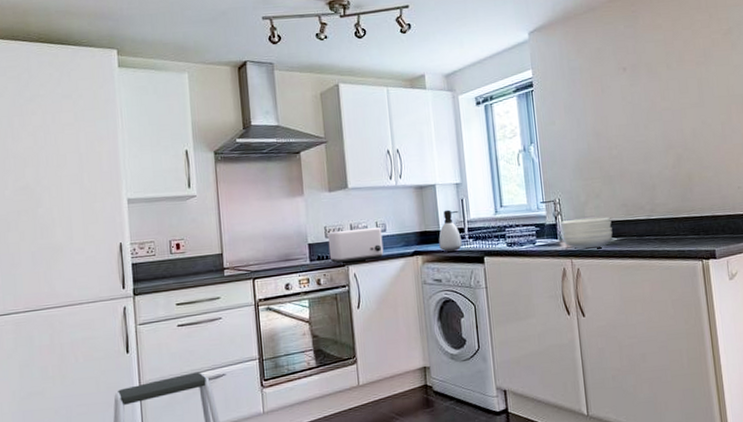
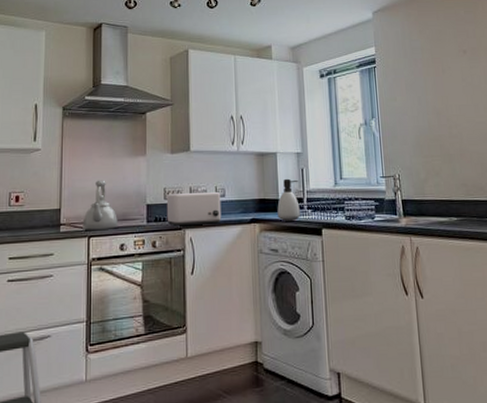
kettle: none [246,222,282,273] -> present [82,180,119,231]
bowl: present [560,217,613,250] -> none [399,195,453,228]

